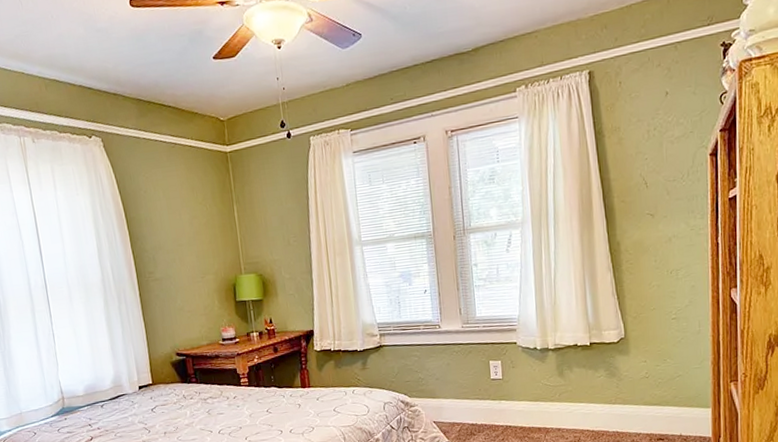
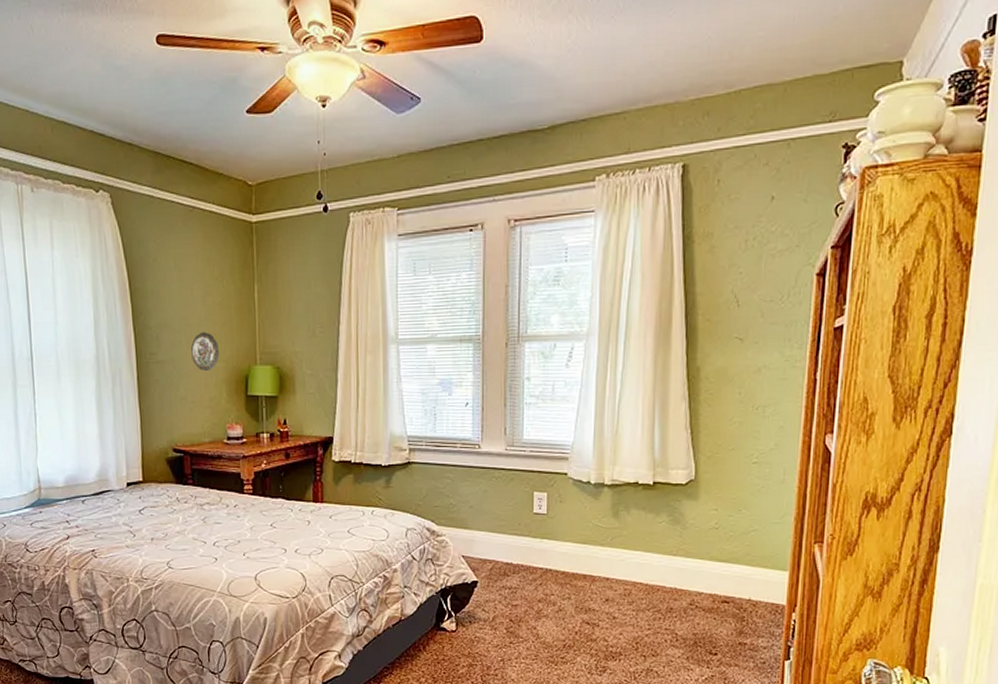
decorative plate: none [184,249,209,284] -> present [191,332,220,371]

